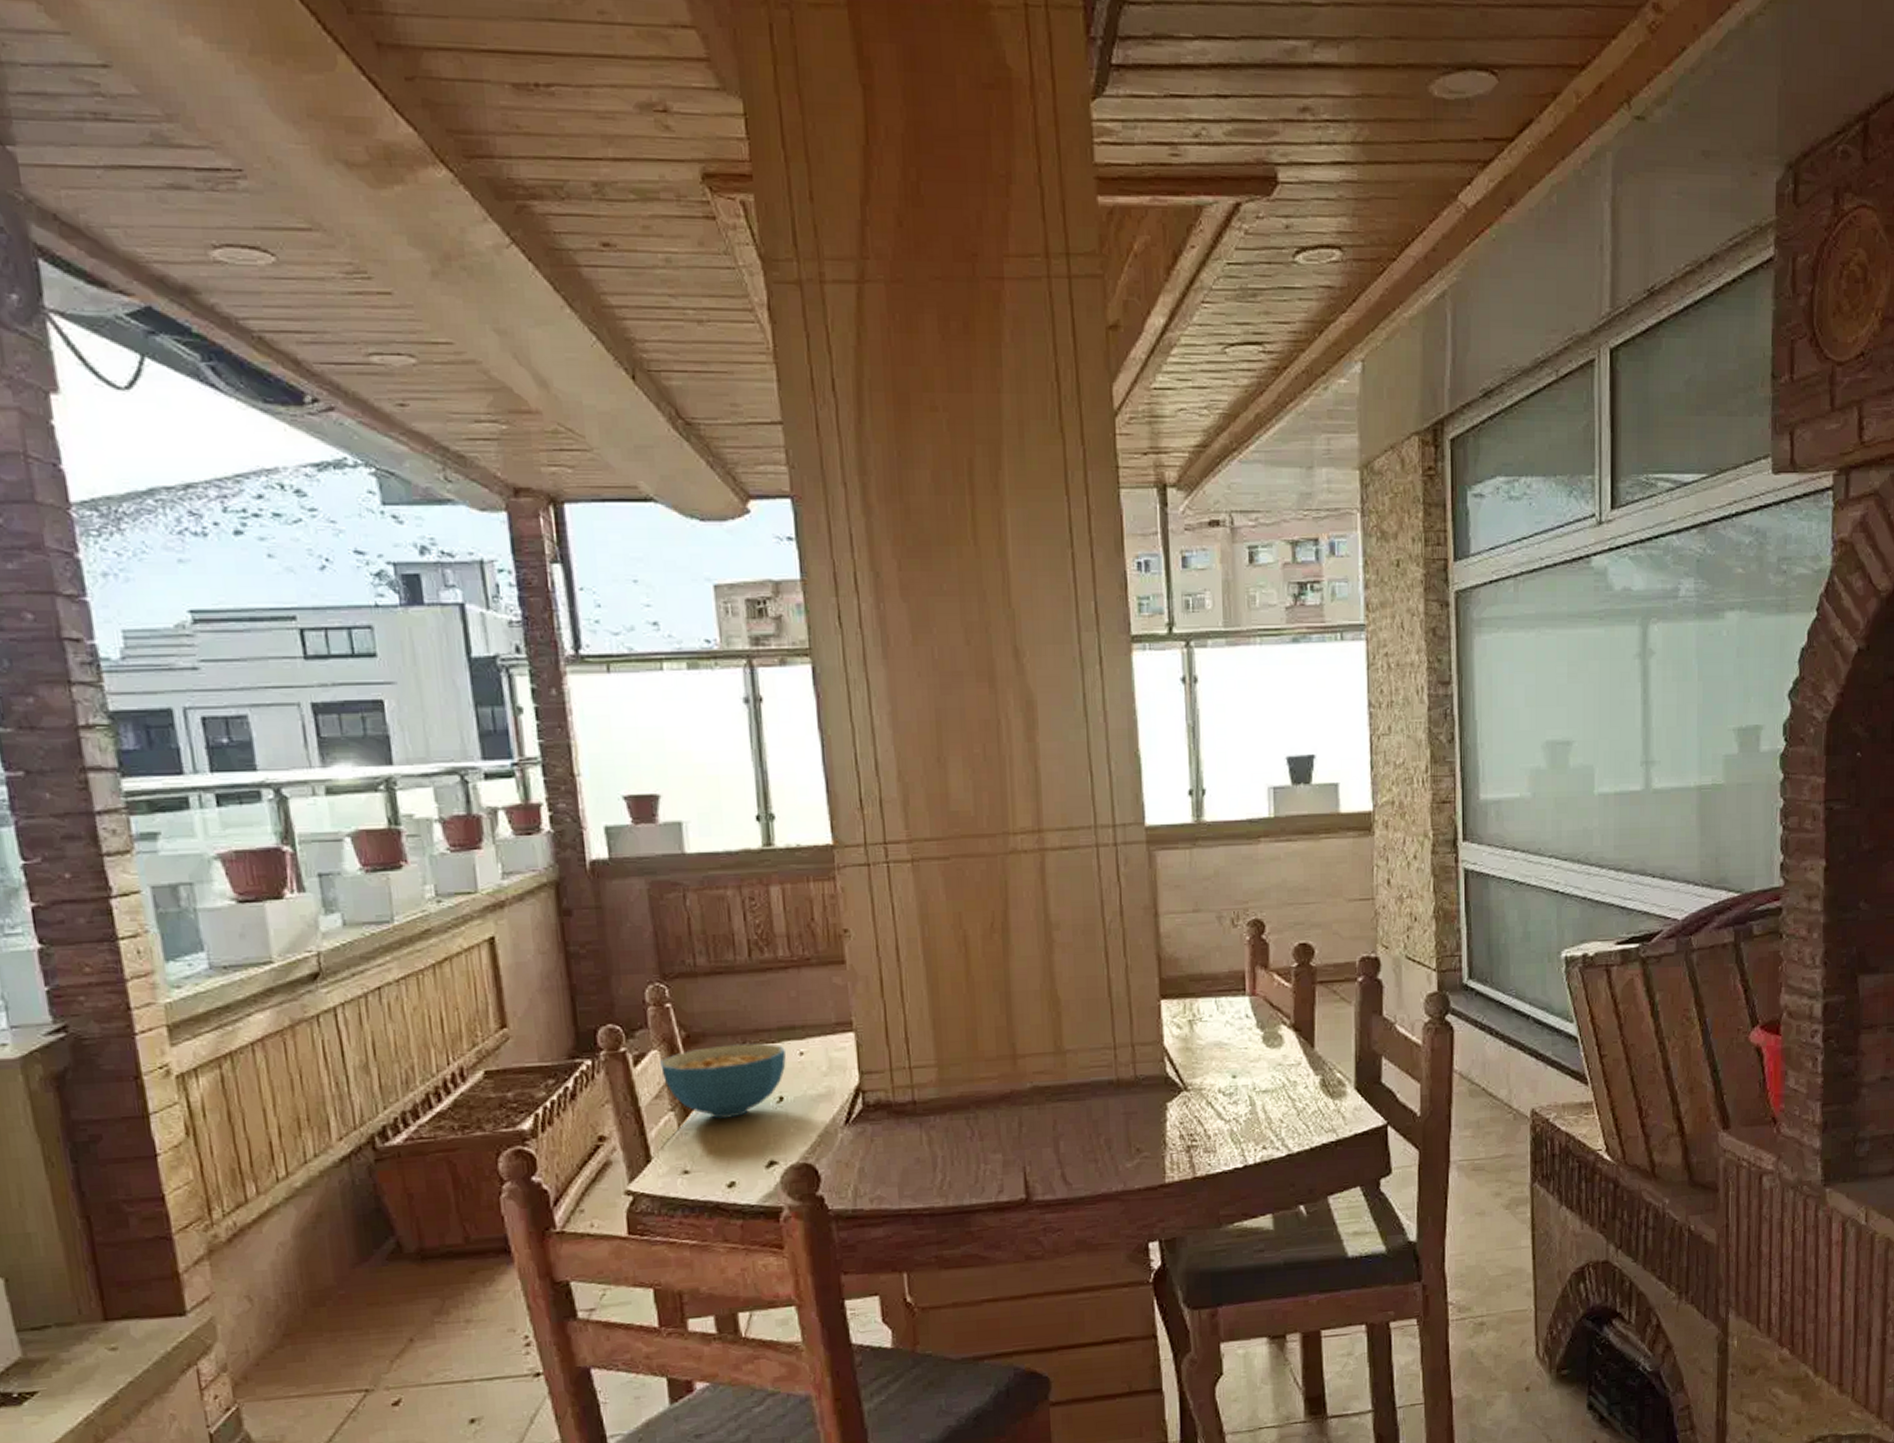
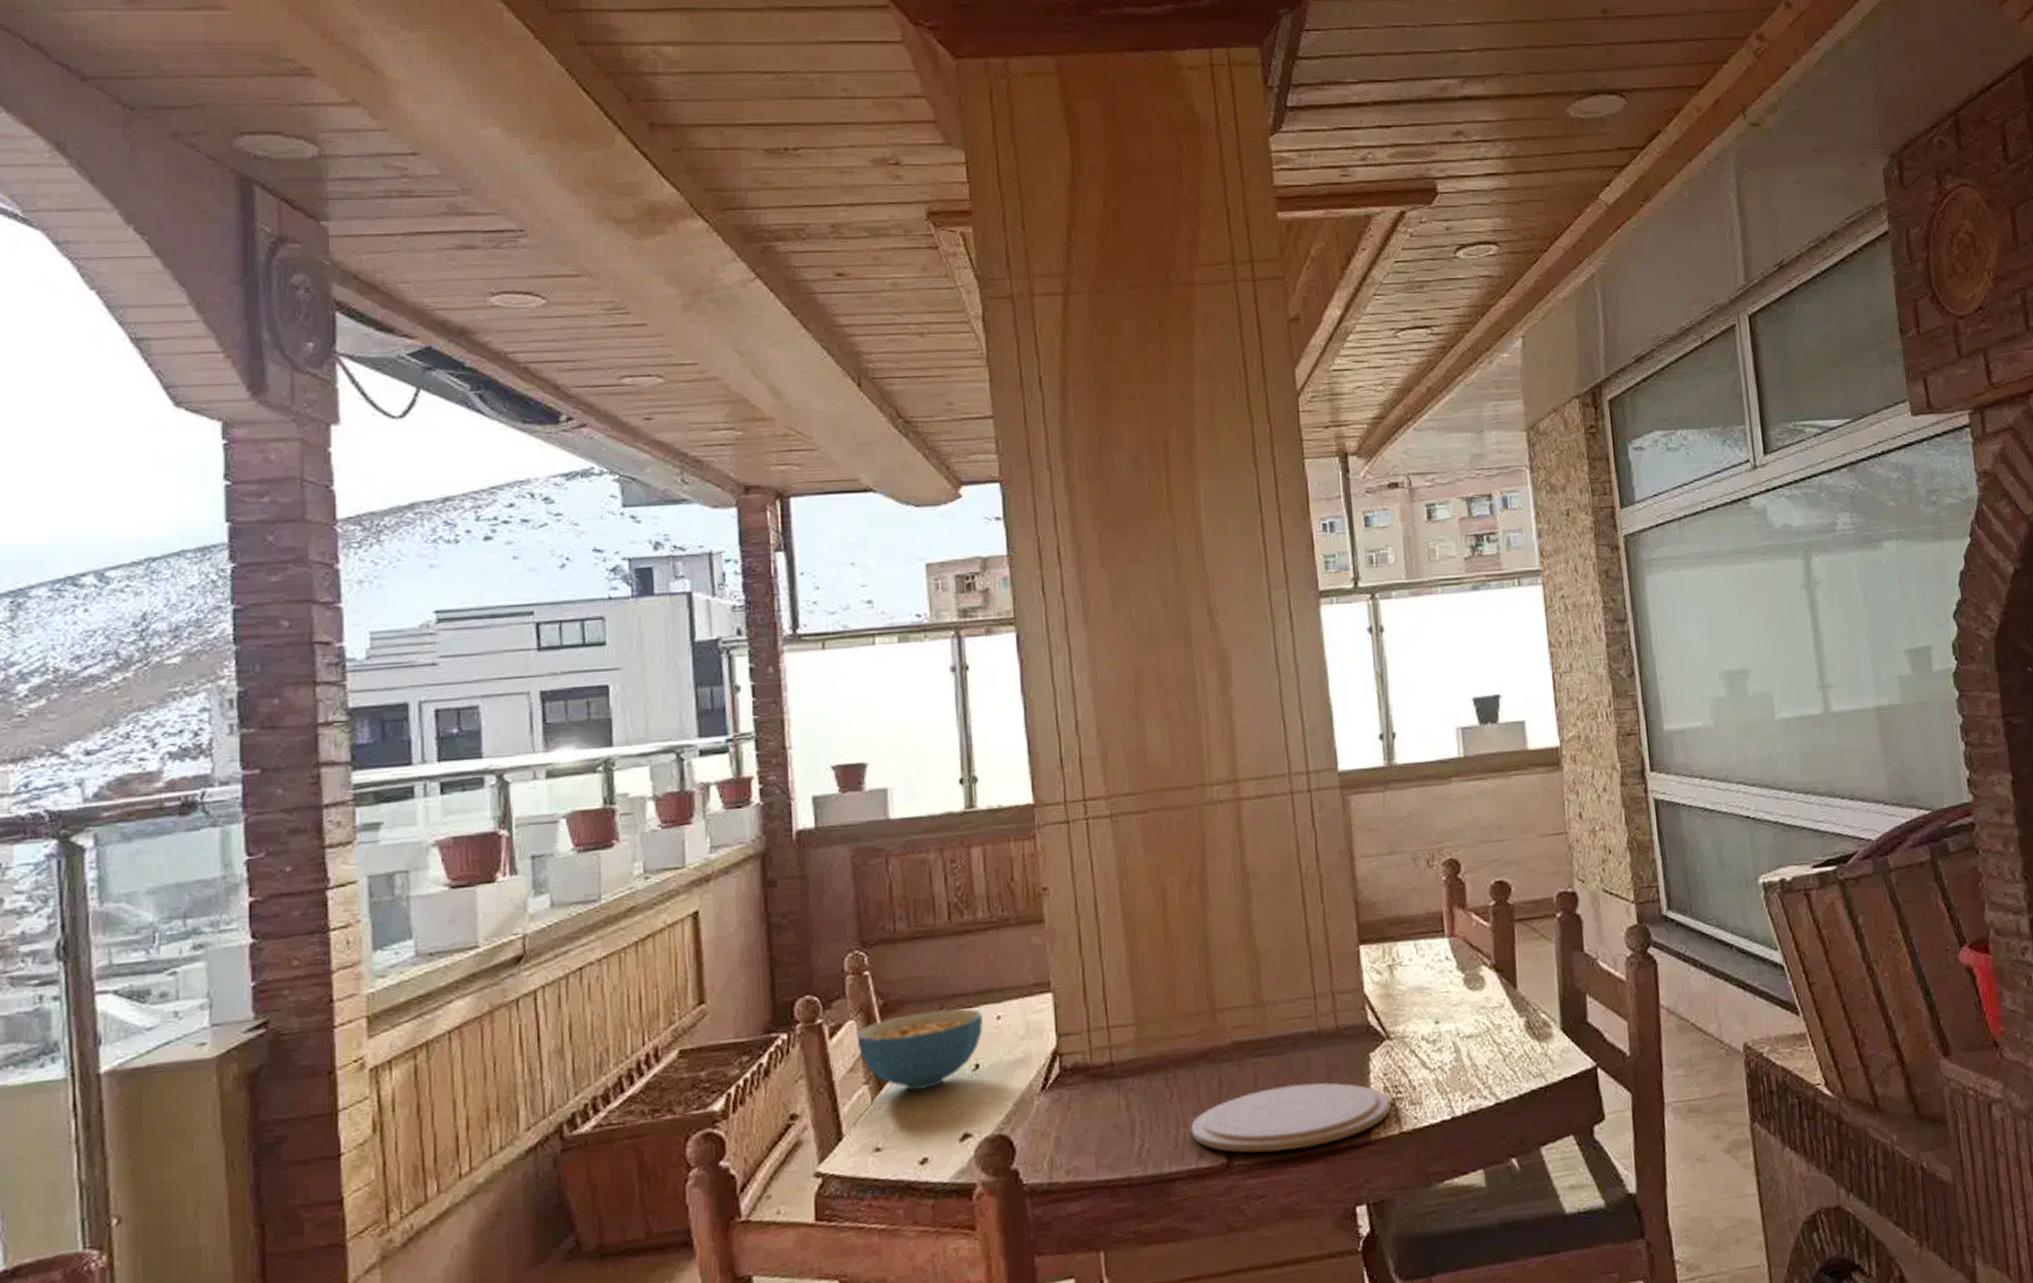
plate: none [991,1128,1186,1190] -> present [1190,1082,1391,1153]

